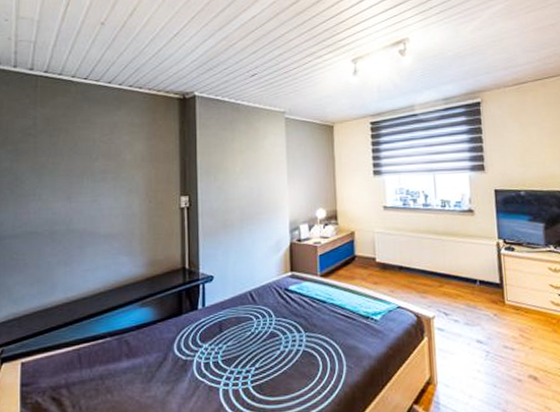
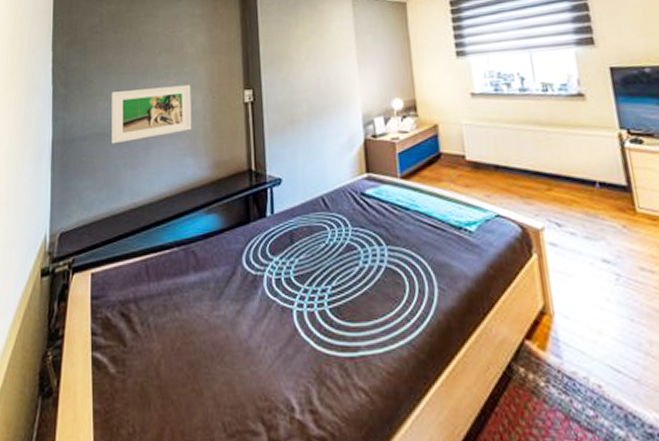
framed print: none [44,189,128,243] -> present [111,84,192,144]

